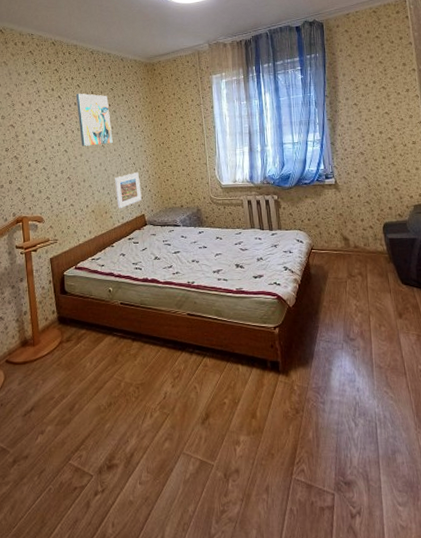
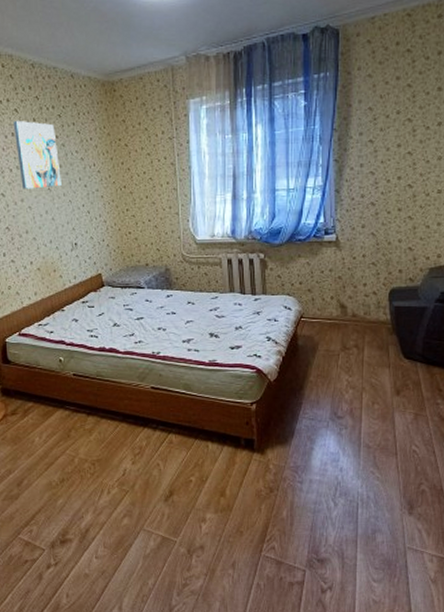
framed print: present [114,172,142,208] -> none [63,223,98,266]

